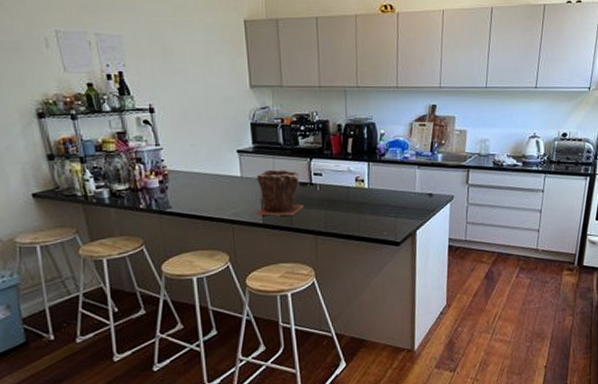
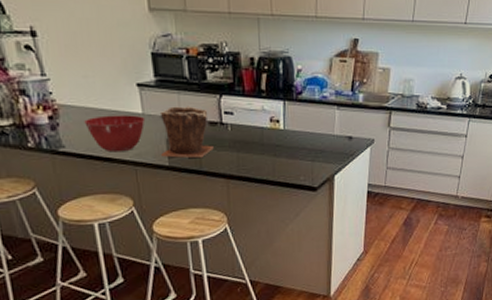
mixing bowl: none [190,178,243,212] -> present [84,115,146,153]

